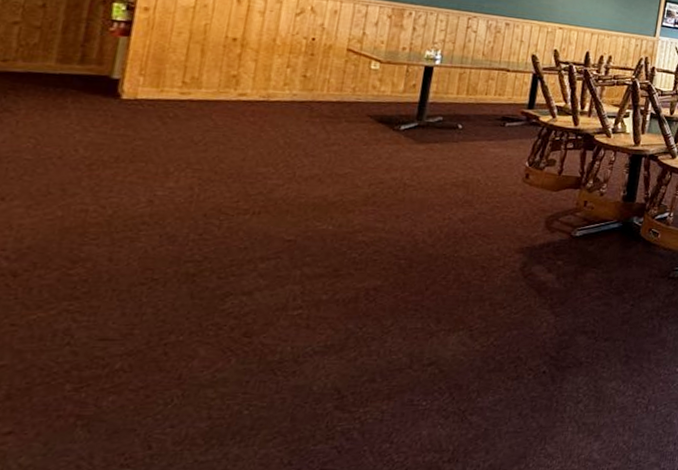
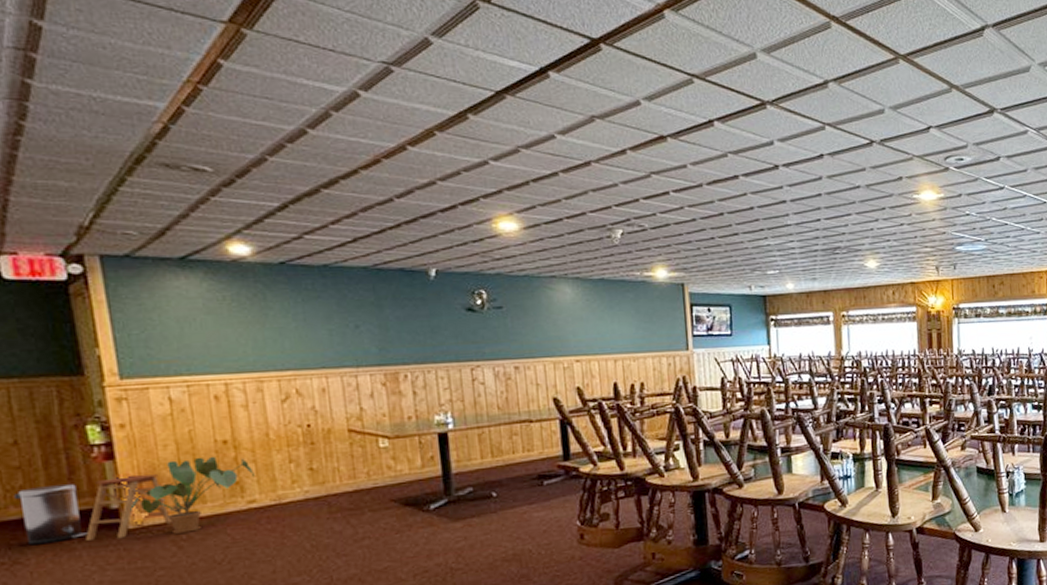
pedal bin: none [24,46,87,100] -> present [14,484,88,546]
step ladder: none [78,52,166,106] -> present [84,474,172,542]
house plant: none [129,46,253,113] -> present [130,456,254,535]

